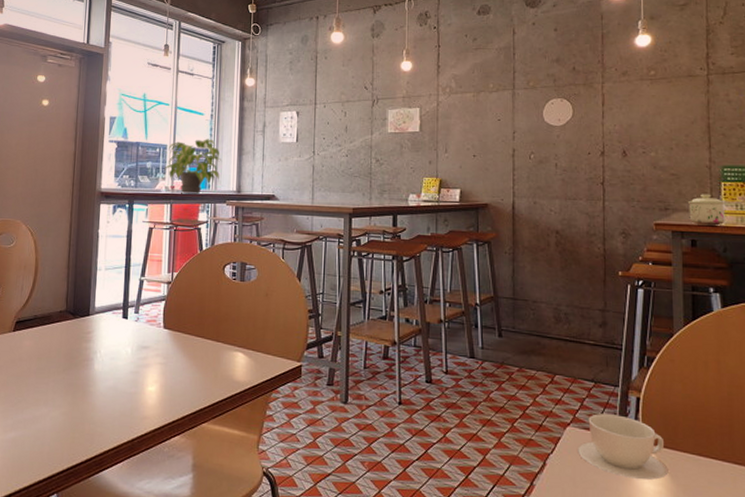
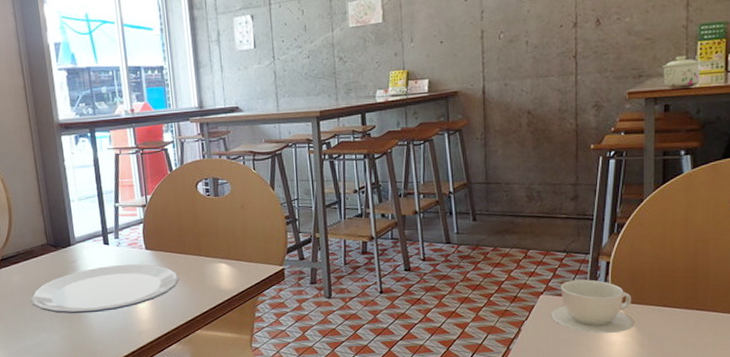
plate: none [37,341,193,391] -> present [30,264,179,314]
plant: present [163,139,221,195] -> none [120,55,179,116]

